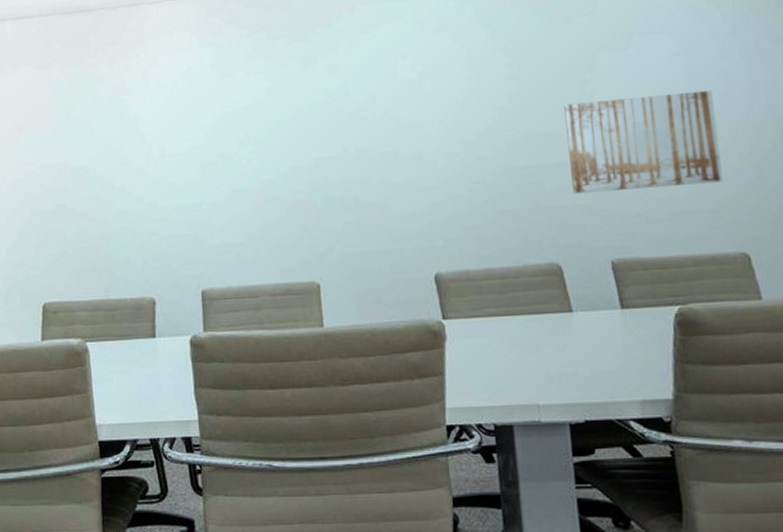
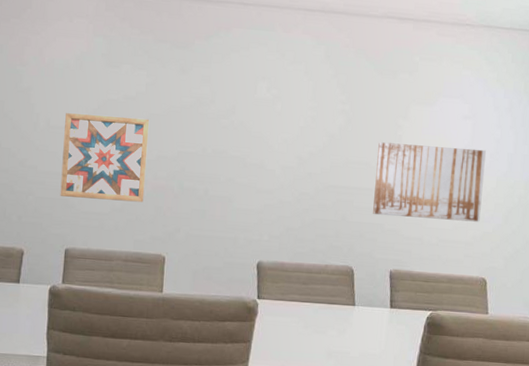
wall art: none [180,127,284,231] -> present [60,113,150,203]

